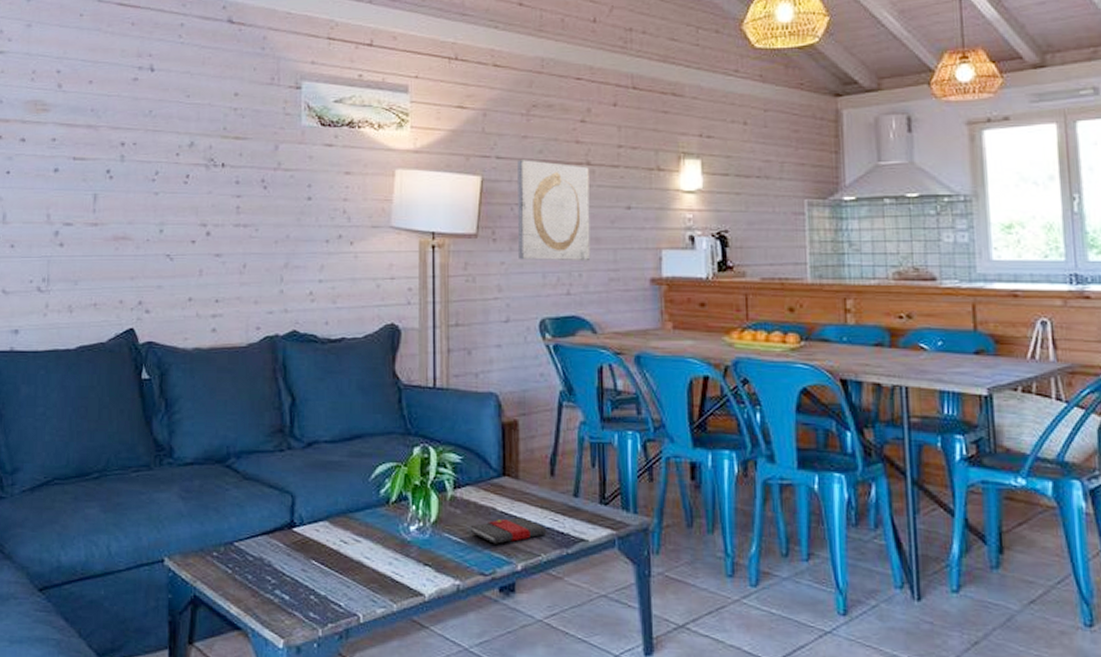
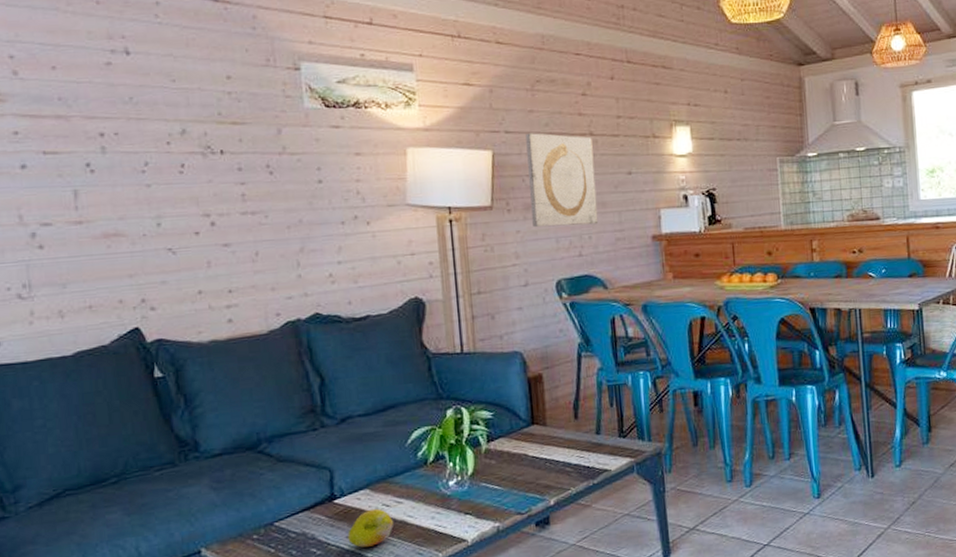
fruit: none [303,543,351,584] -> present [348,508,394,548]
book: present [470,517,547,544] -> none [505,458,575,486]

